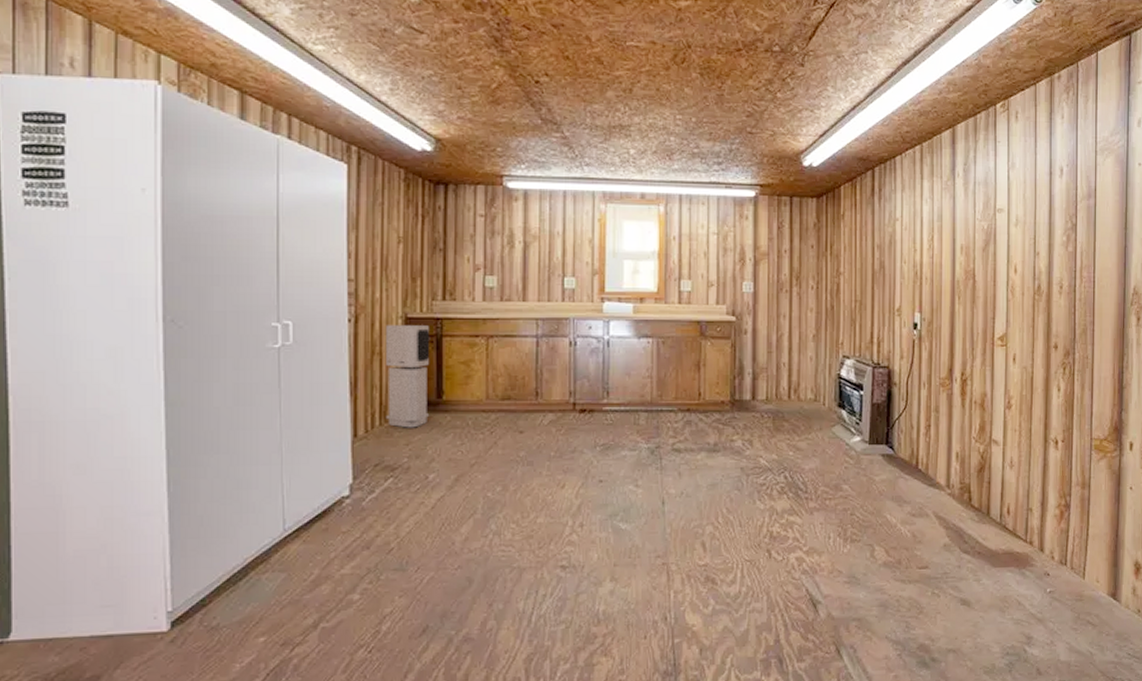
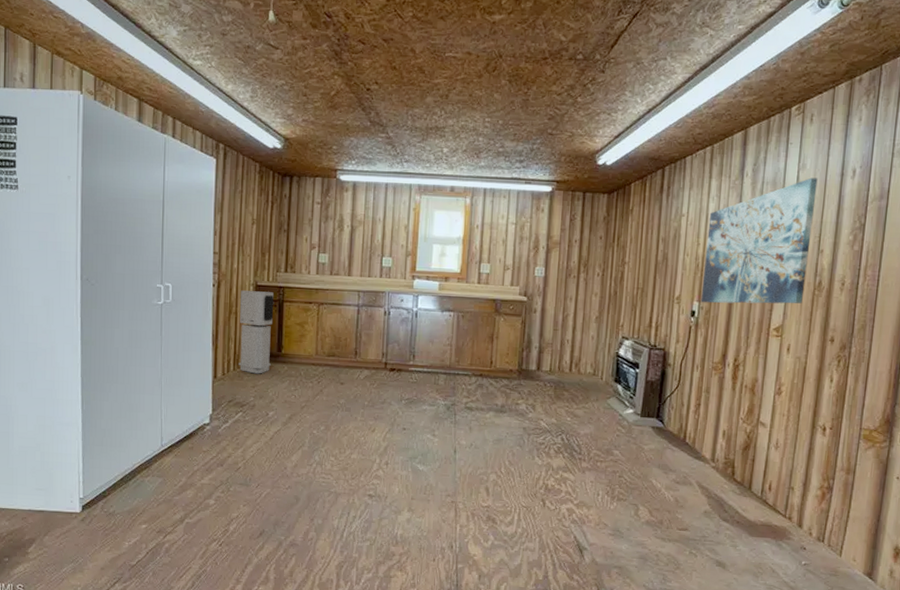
wall art: none [922,177,1028,314] -> present [700,177,818,304]

